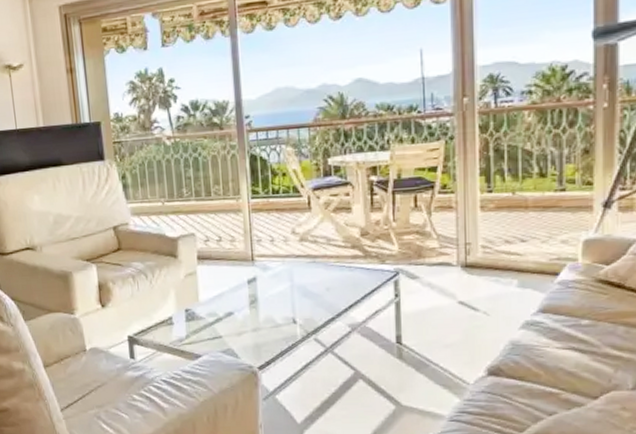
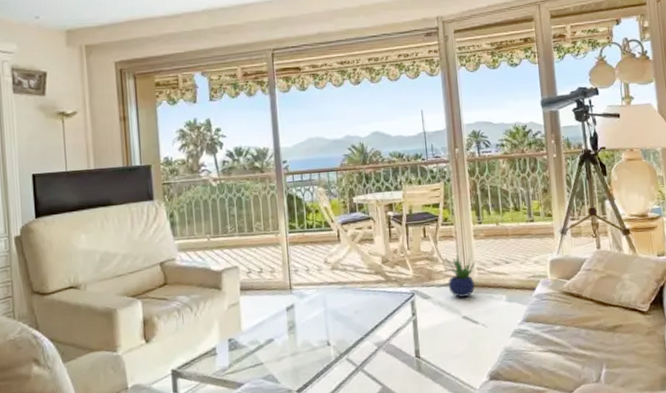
potted plant: none [440,229,481,279] -> present [444,254,476,298]

